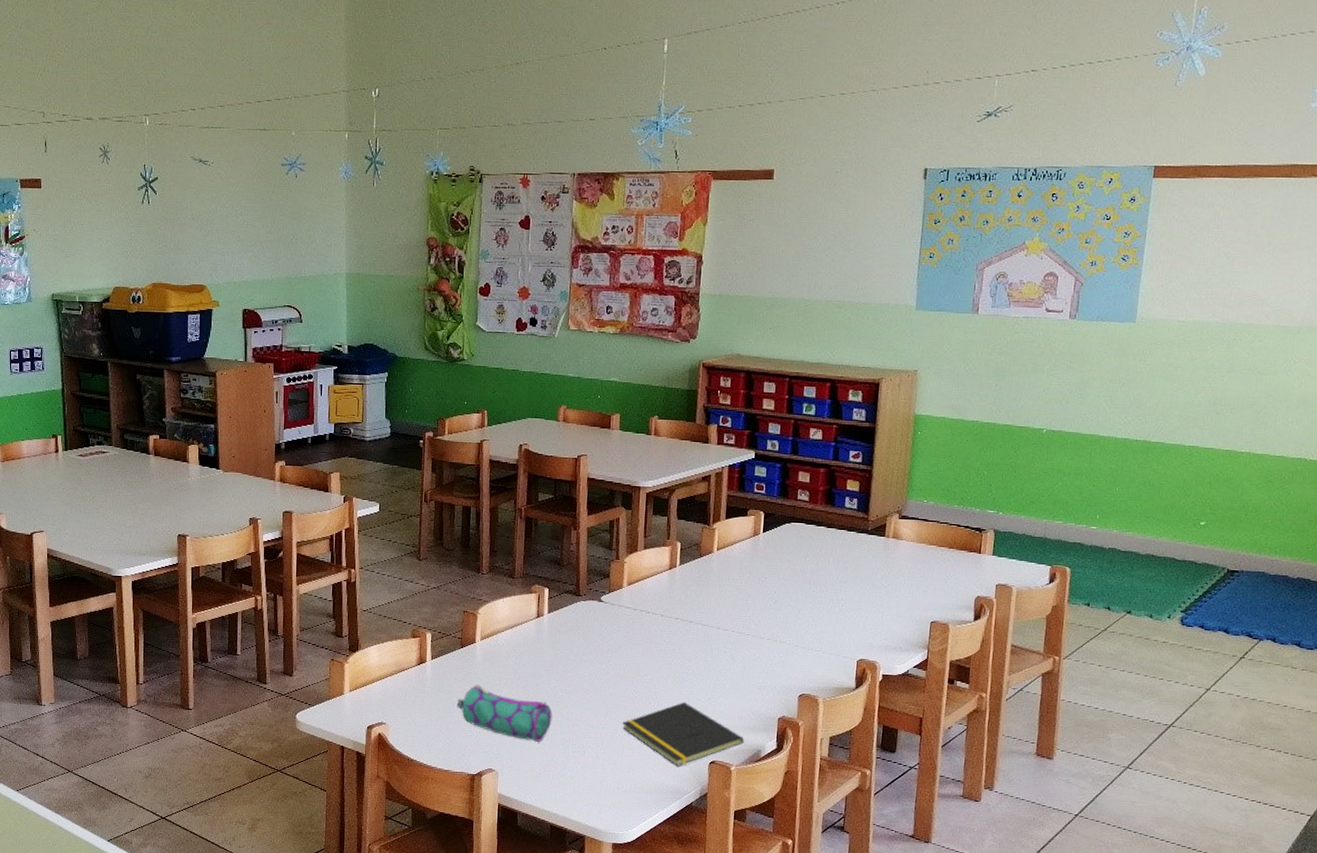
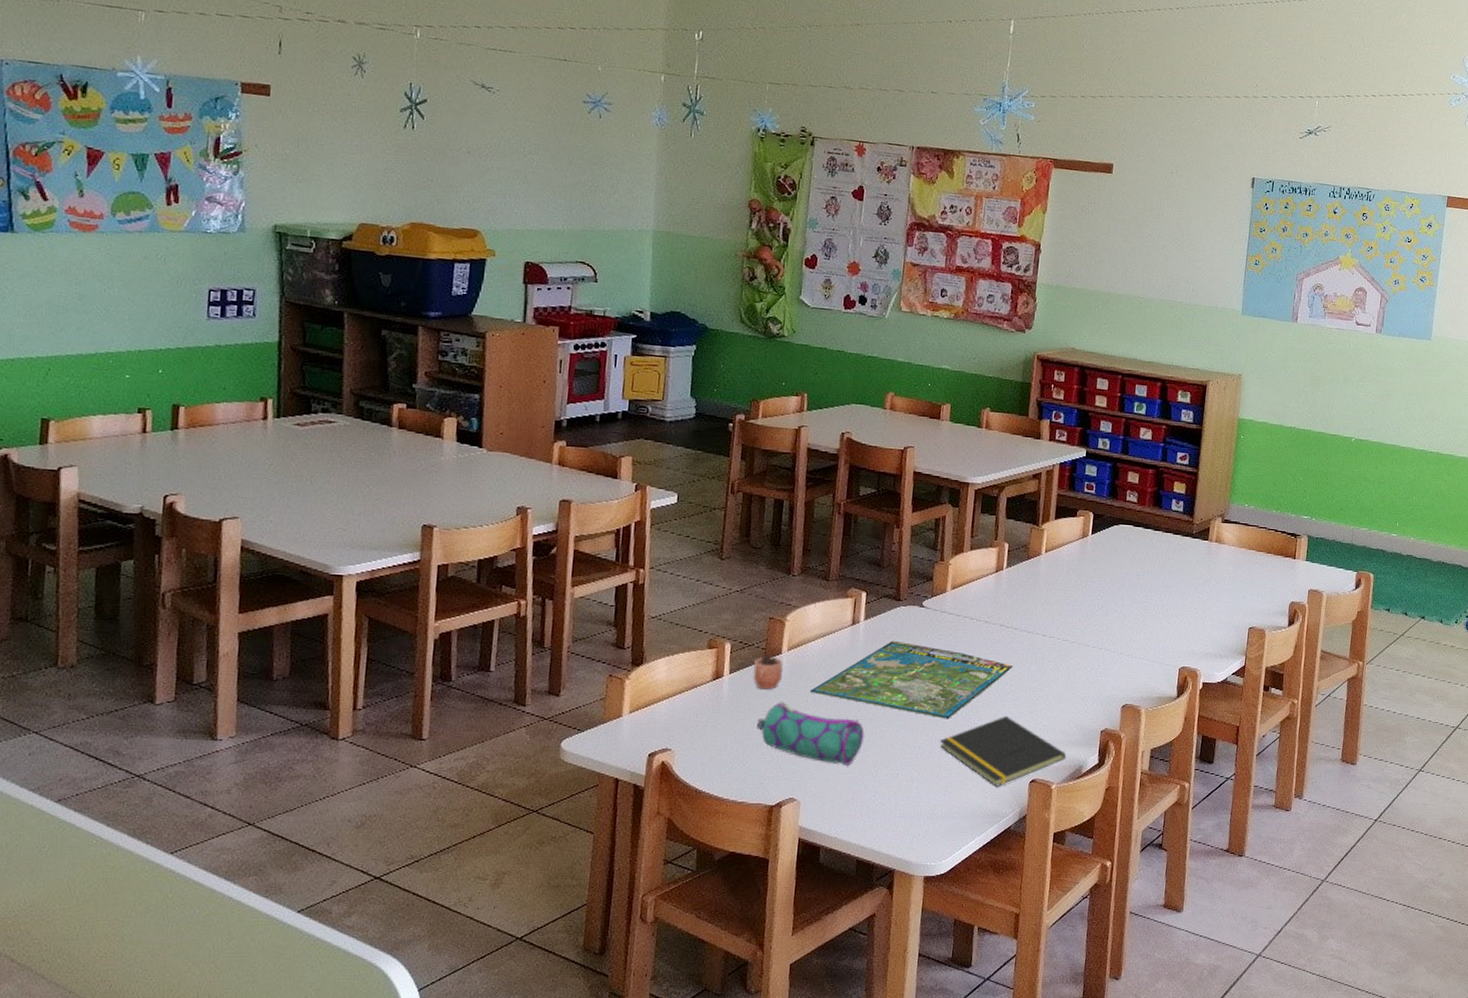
cocoa: none [451,628,478,674] -> present [753,637,784,690]
board game: none [502,631,690,704] -> present [810,640,1014,719]

